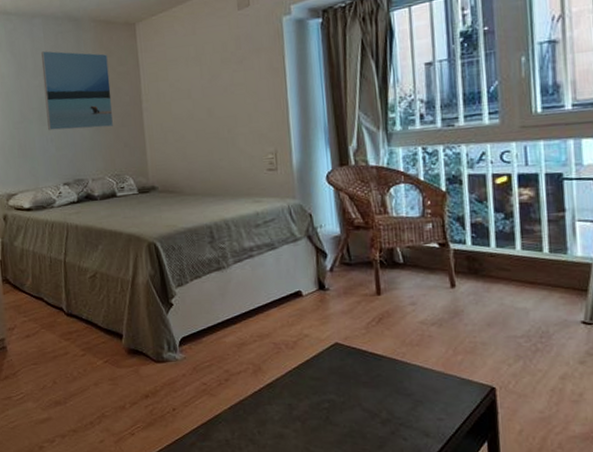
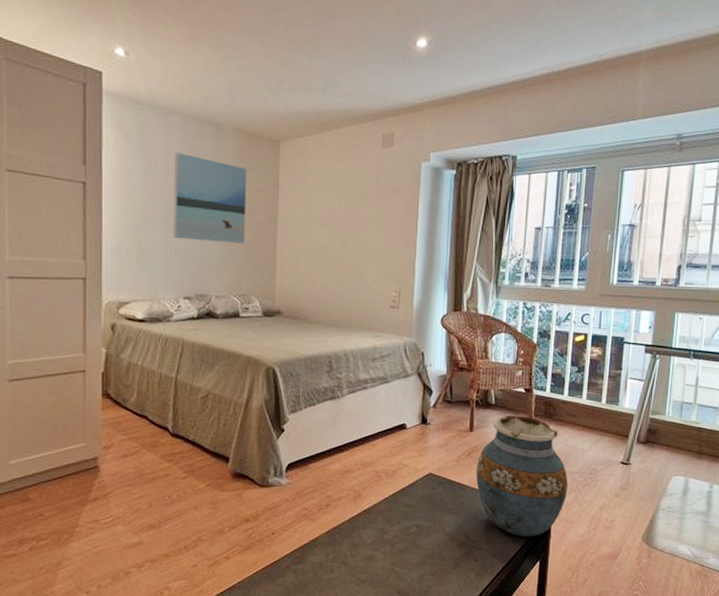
vase: none [390,274,513,413] -> present [476,415,569,536]

